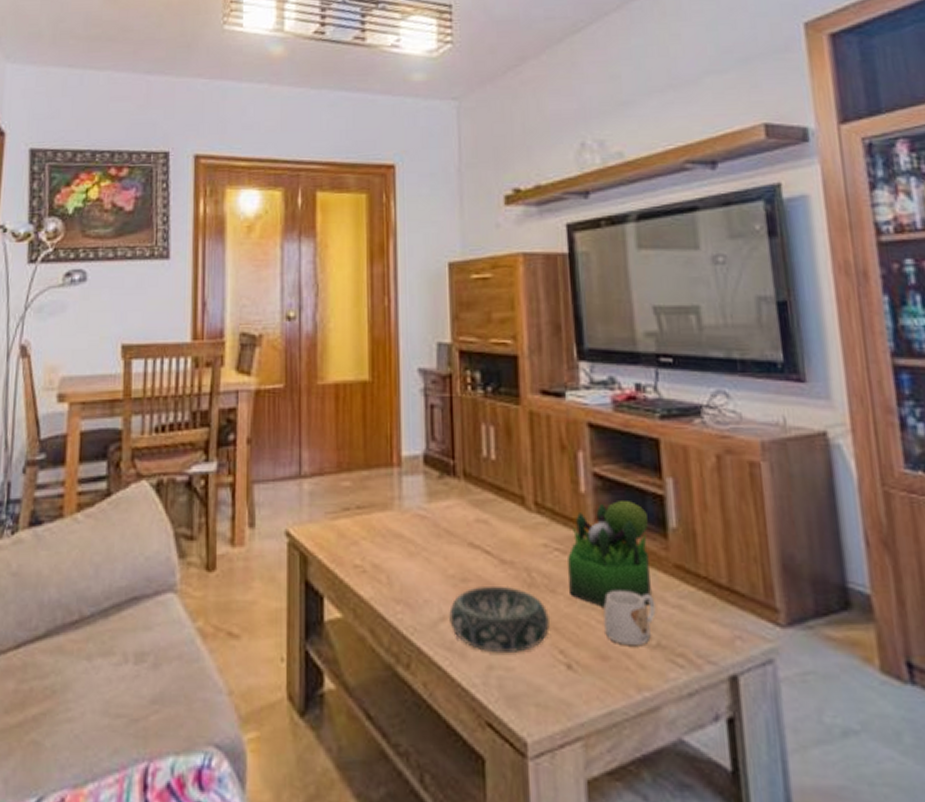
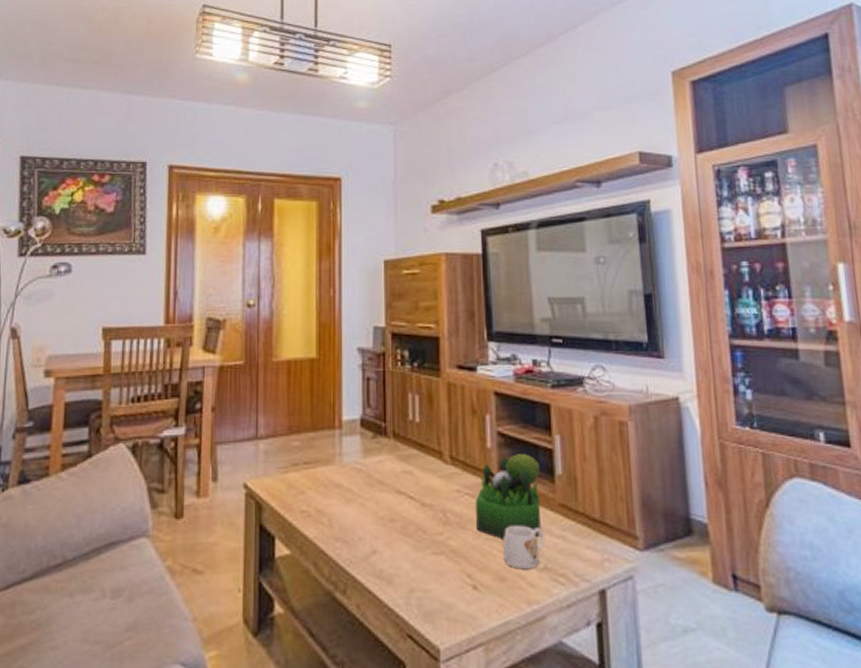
decorative bowl: present [449,585,550,652] -> none [379,524,460,578]

